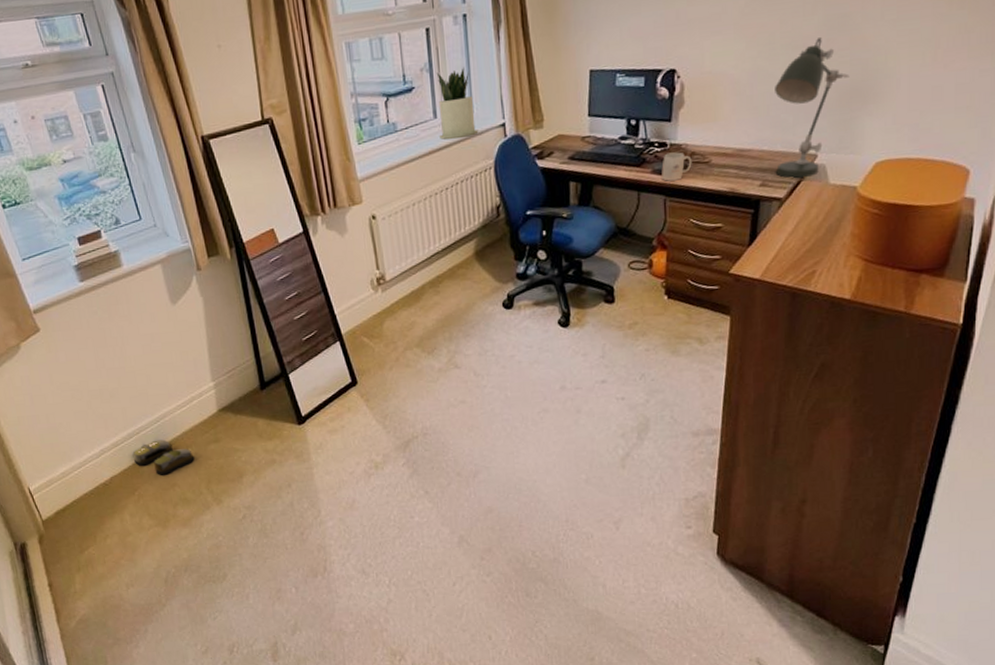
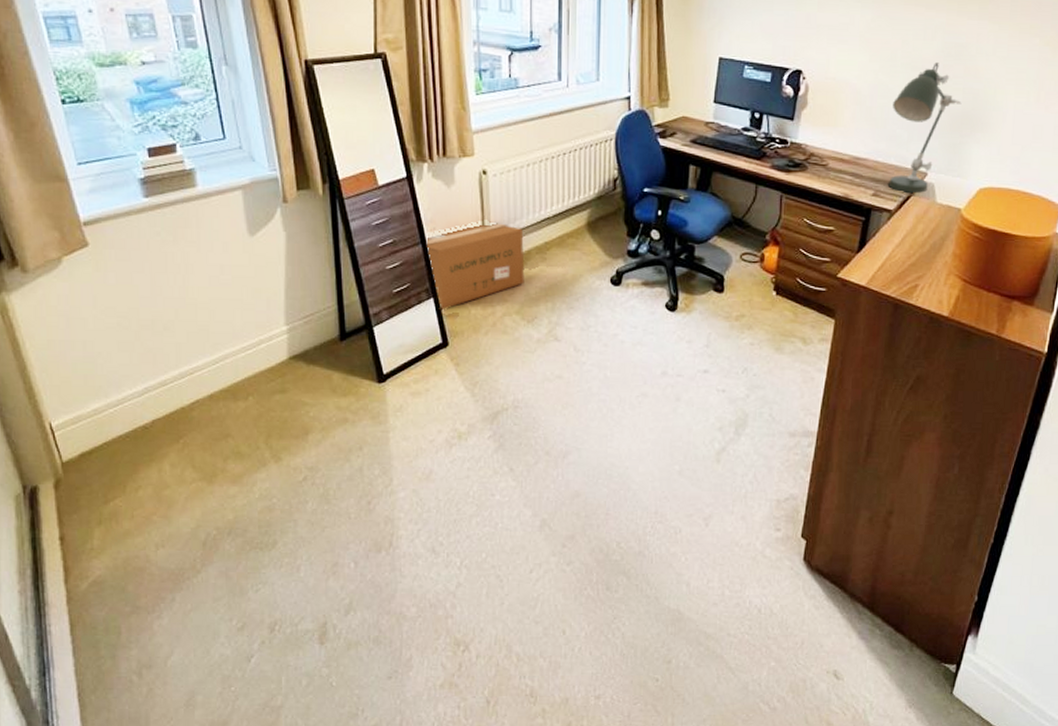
slippers: present [133,440,195,475] -> none [183,385,255,424]
box: none [327,263,421,351] -> present [426,221,525,309]
planter: present [436,67,479,141] -> none [561,33,603,106]
mug: present [661,152,692,182] -> none [780,150,810,179]

